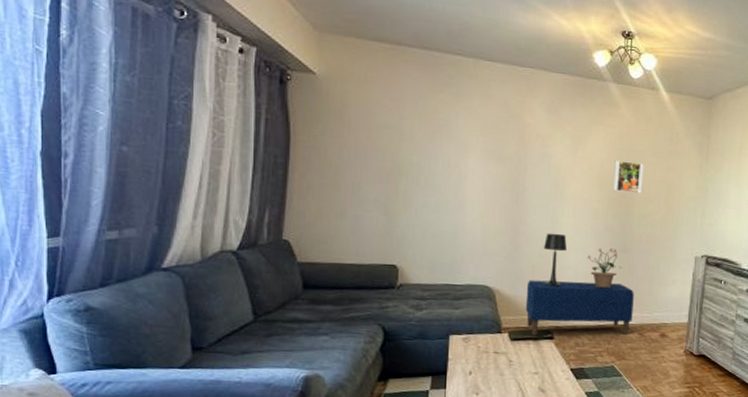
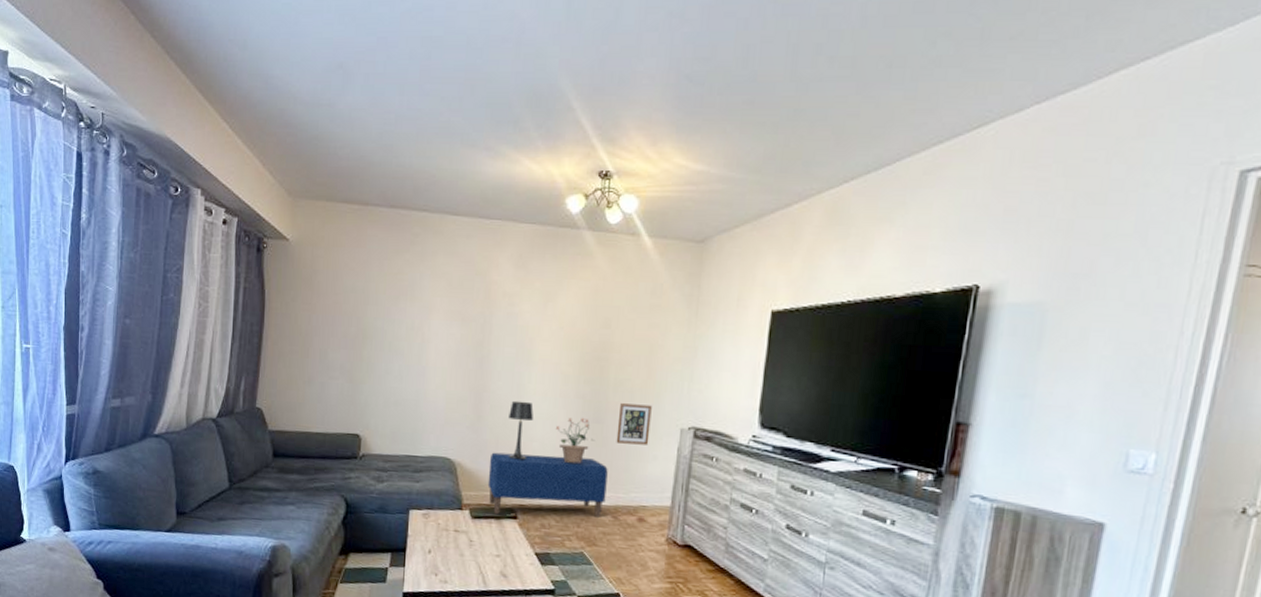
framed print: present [613,160,645,194] -> none [586,318,622,355]
picture frame: none [641,235,671,271] -> present [616,403,652,445]

